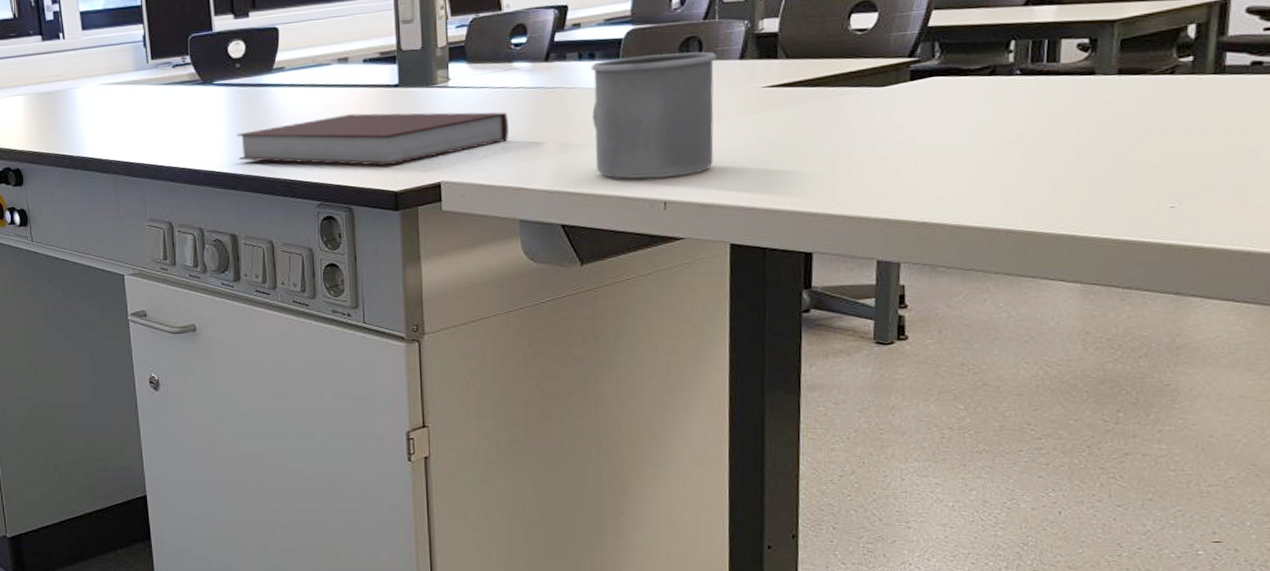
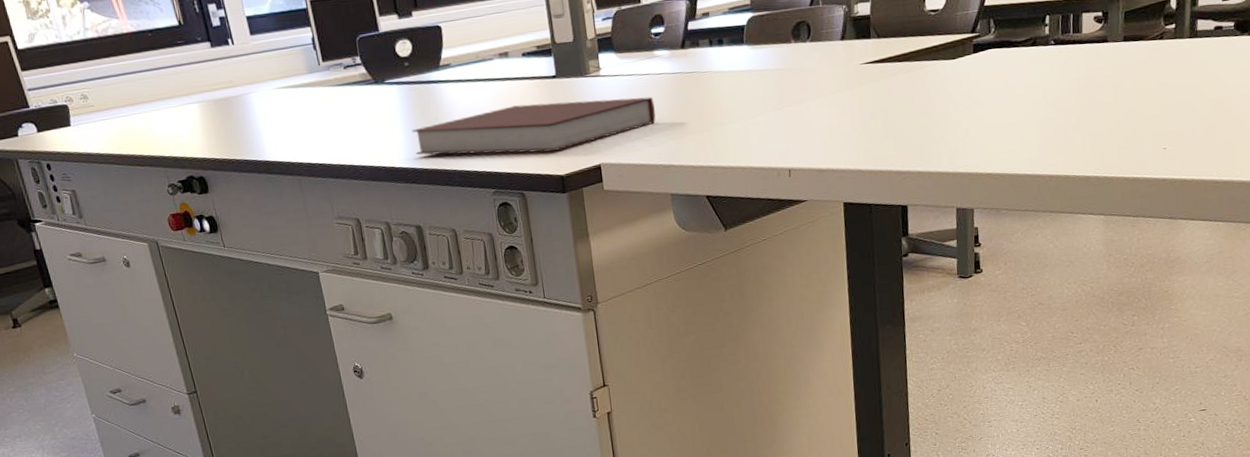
mug: present [591,51,718,179] -> none [720,34,826,151]

